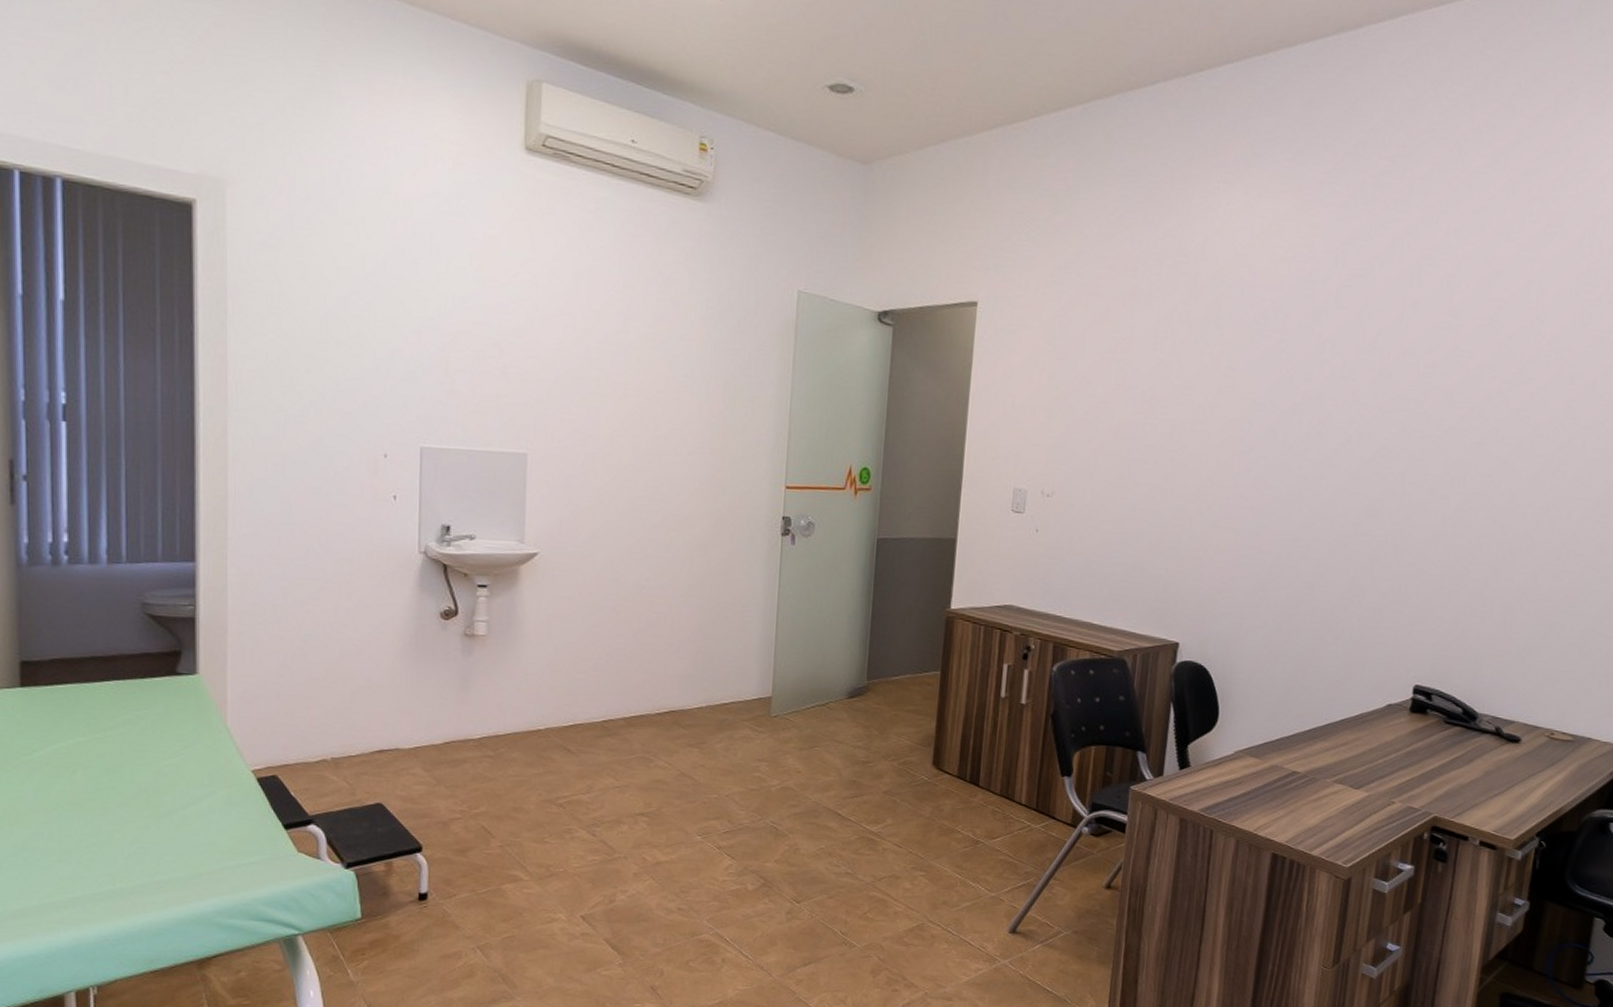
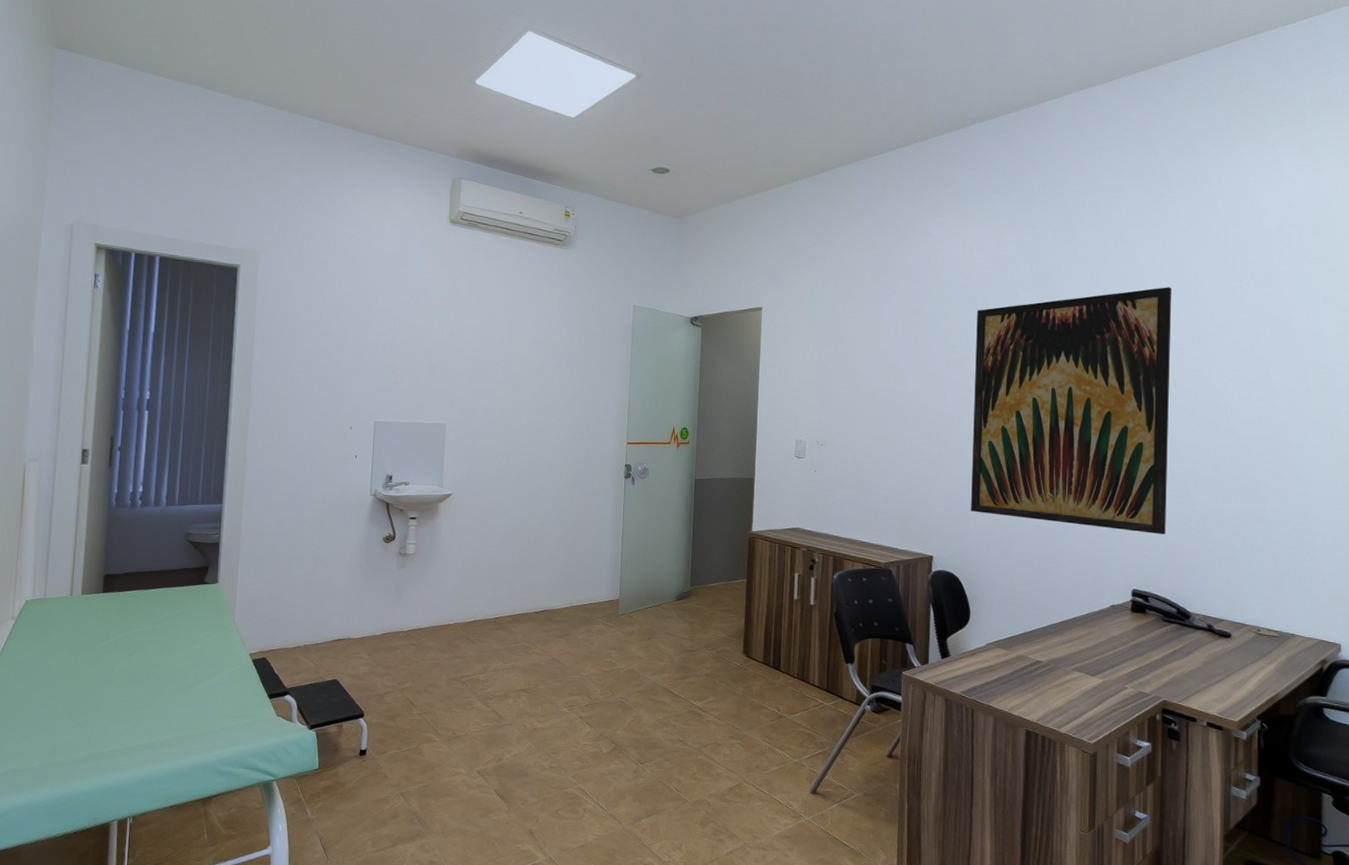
wall art: none [1231,297,1508,619] -> present [971,287,1171,535]

